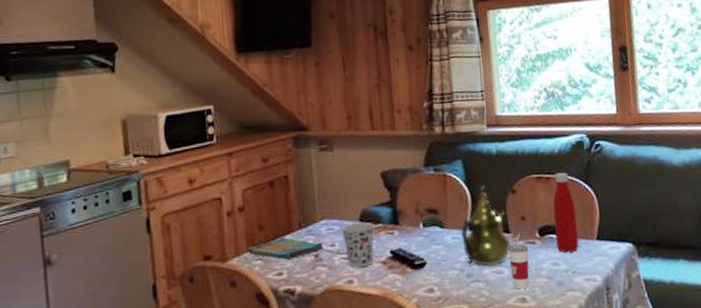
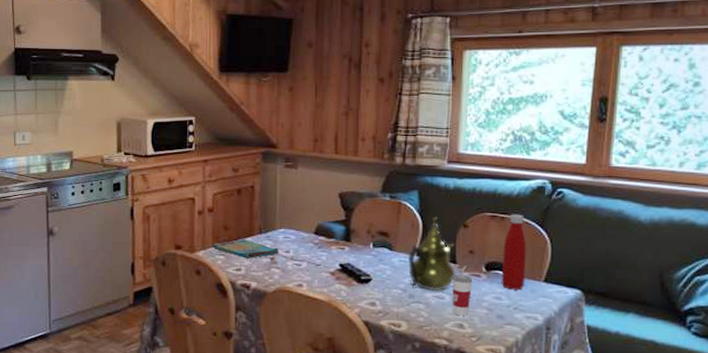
cup: present [342,222,375,267] -> none [297,235,328,274]

